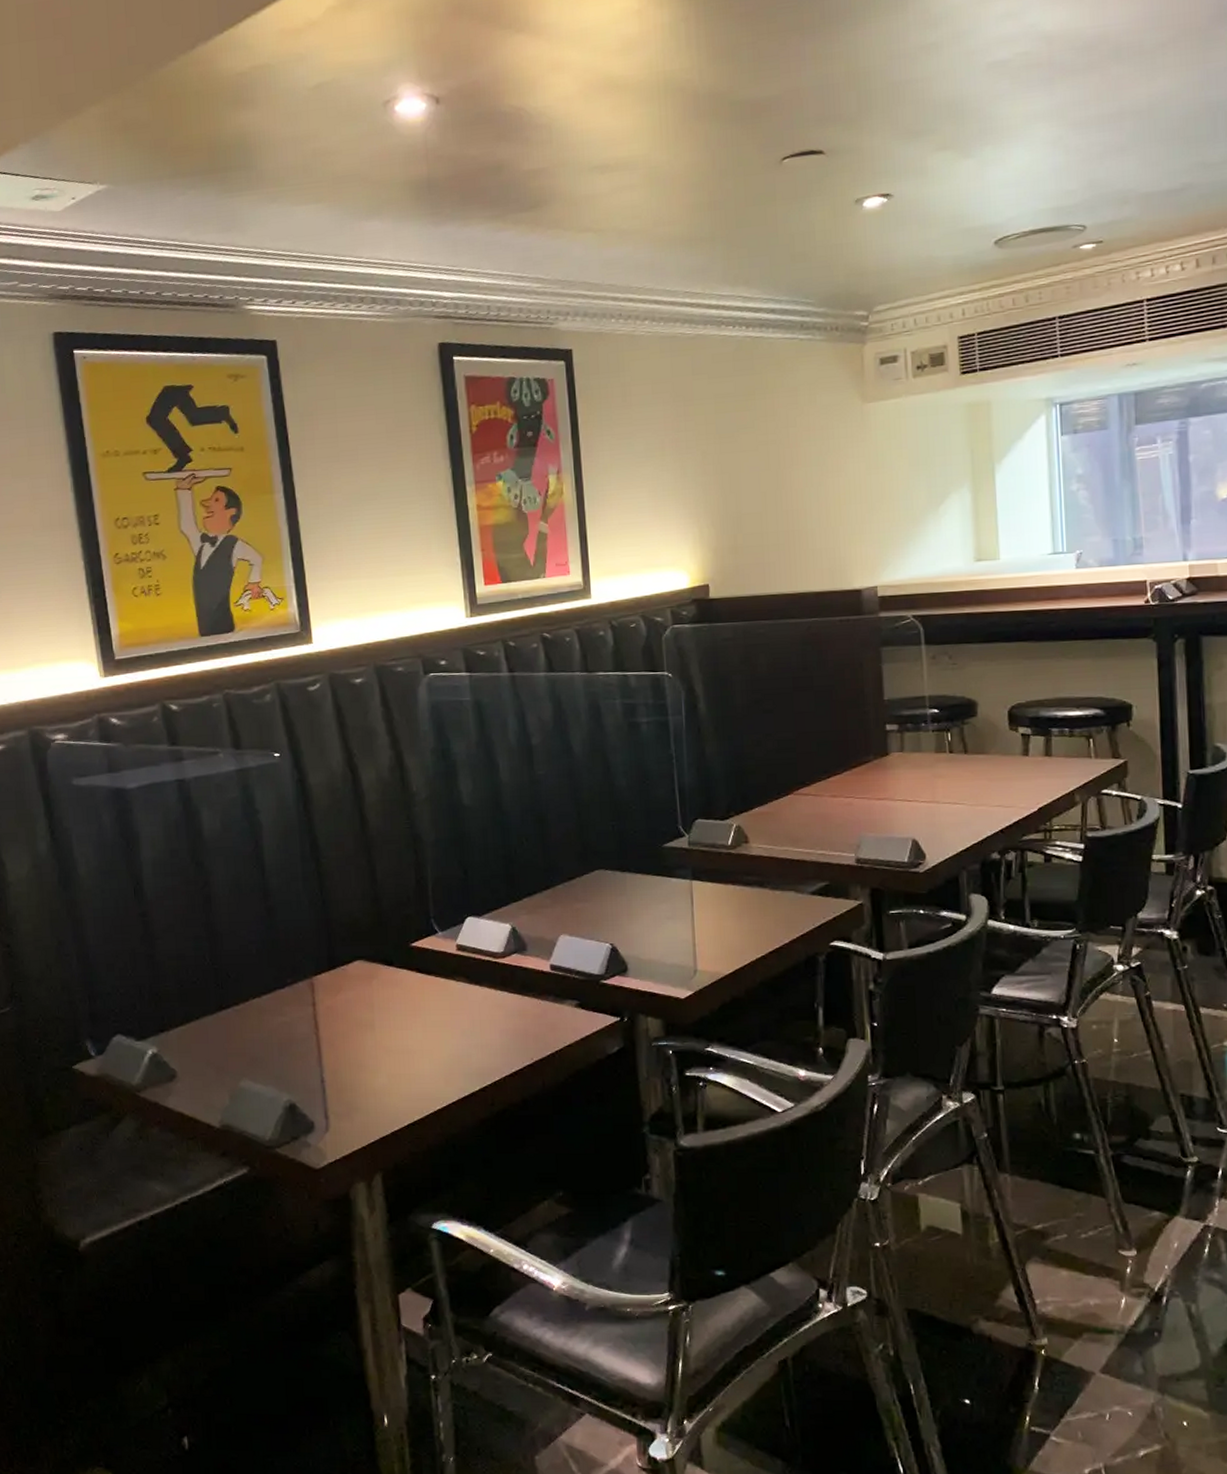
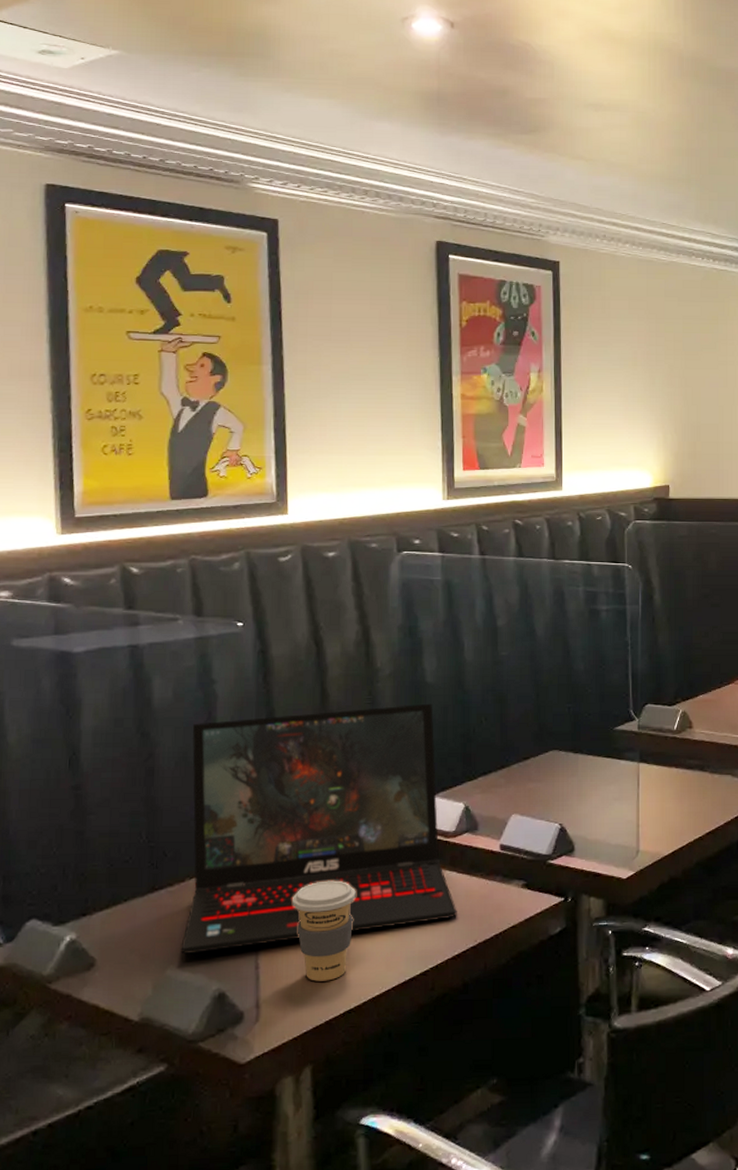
laptop: none [241,826,512,1067] -> present [181,703,457,954]
coffee cup: none [349,1000,411,1095] -> present [291,880,356,982]

